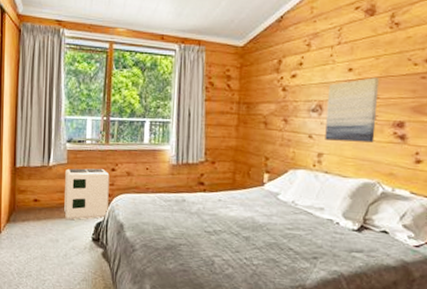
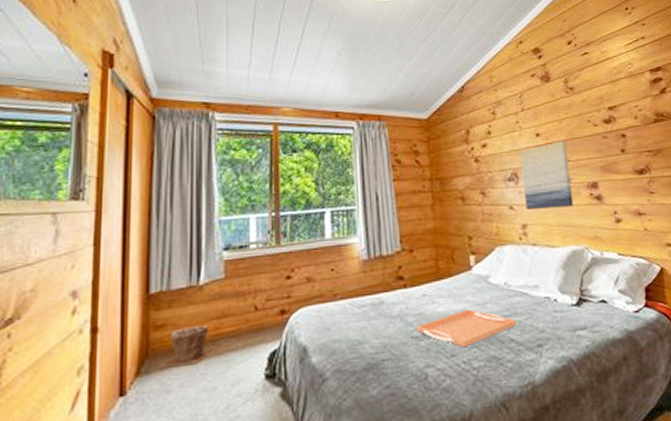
plant pot: none [27,195,56,221] -> present [167,325,211,366]
air purifier: present [64,168,110,220] -> none [223,277,285,355]
serving tray: none [210,217,297,248] -> present [417,309,517,348]

